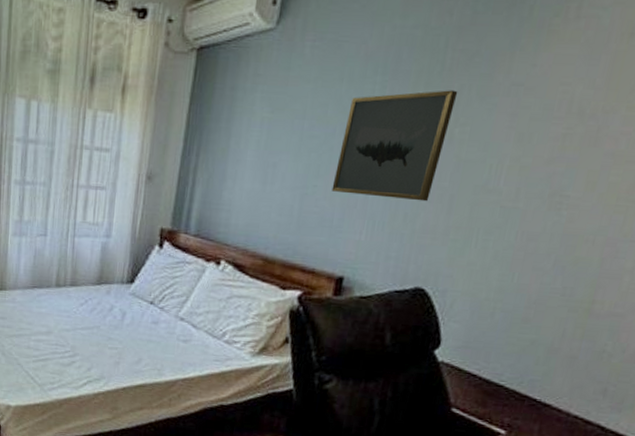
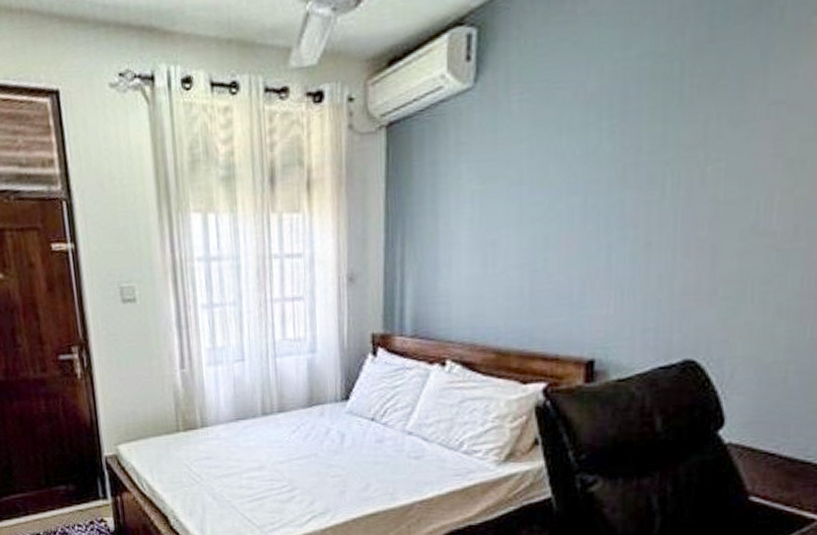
wall art: present [331,90,458,202] -> none [566,122,704,263]

